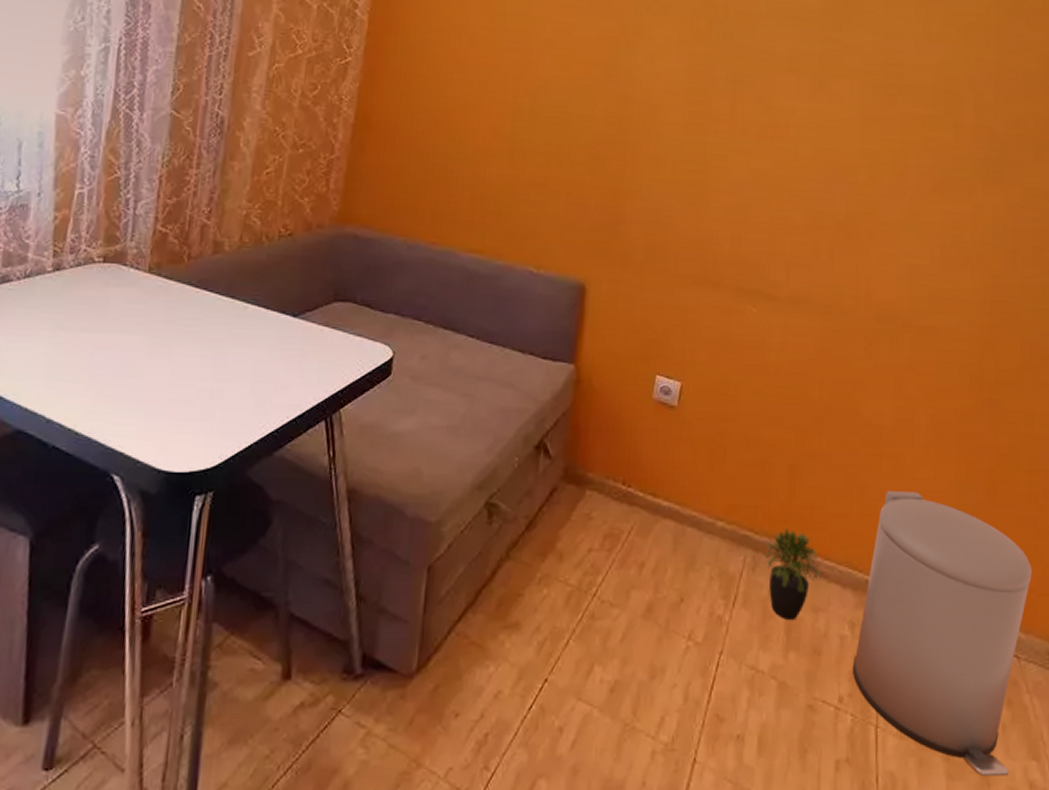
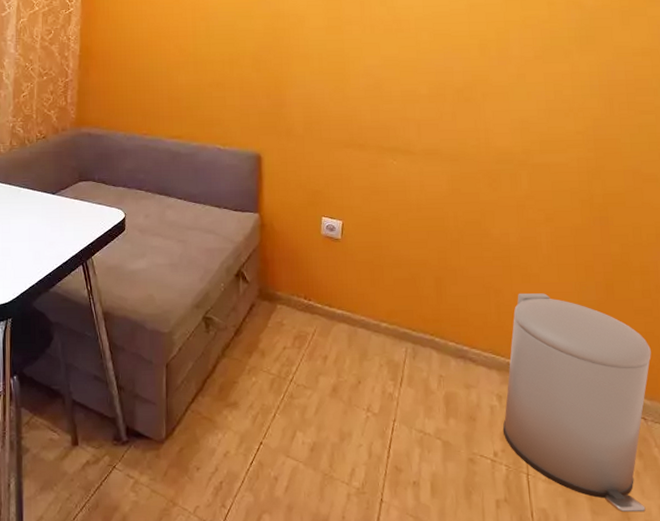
potted plant: present [764,528,823,619] -> none [420,325,472,394]

